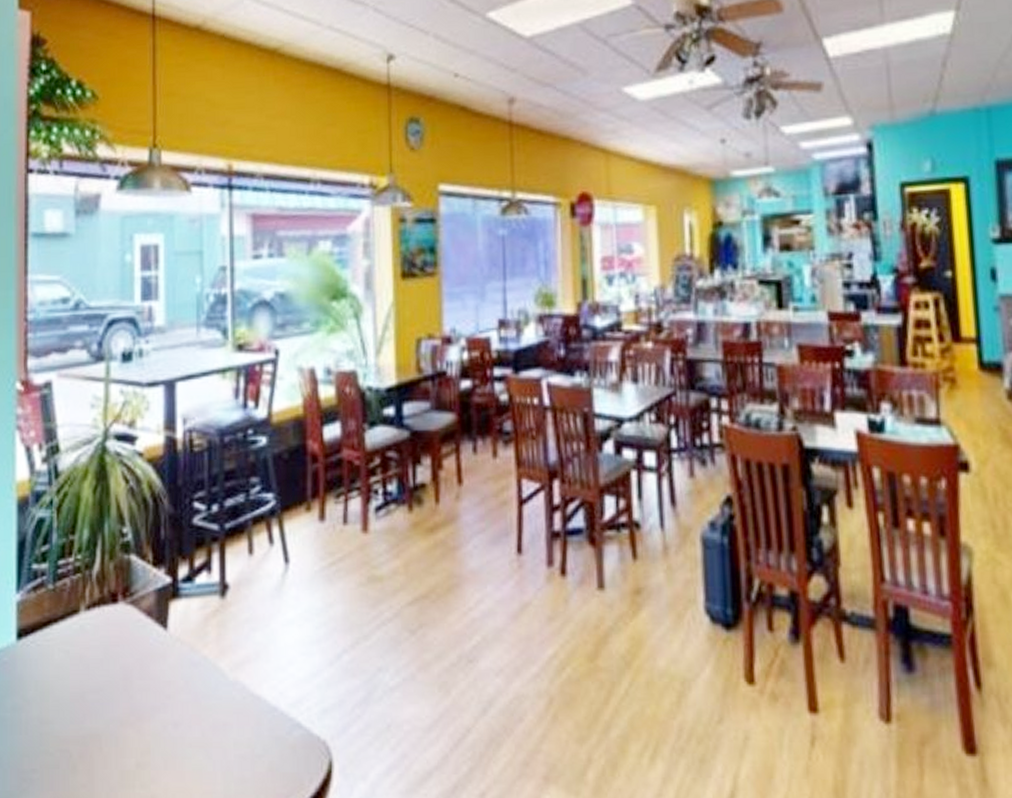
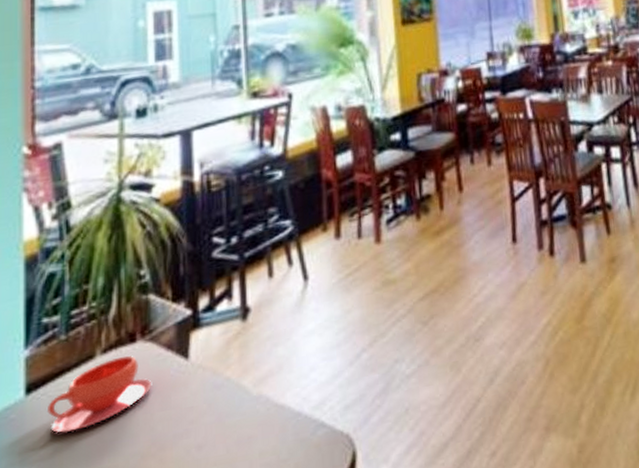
teacup: none [36,616,132,684] -> present [48,355,152,433]

